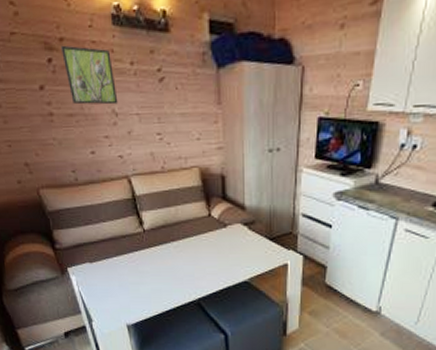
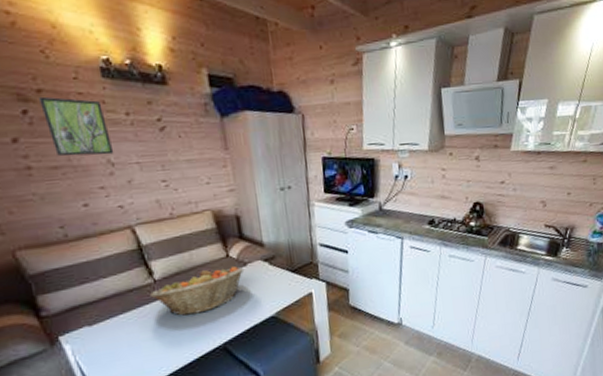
fruit basket: none [138,227,224,267] -> present [149,266,245,316]

